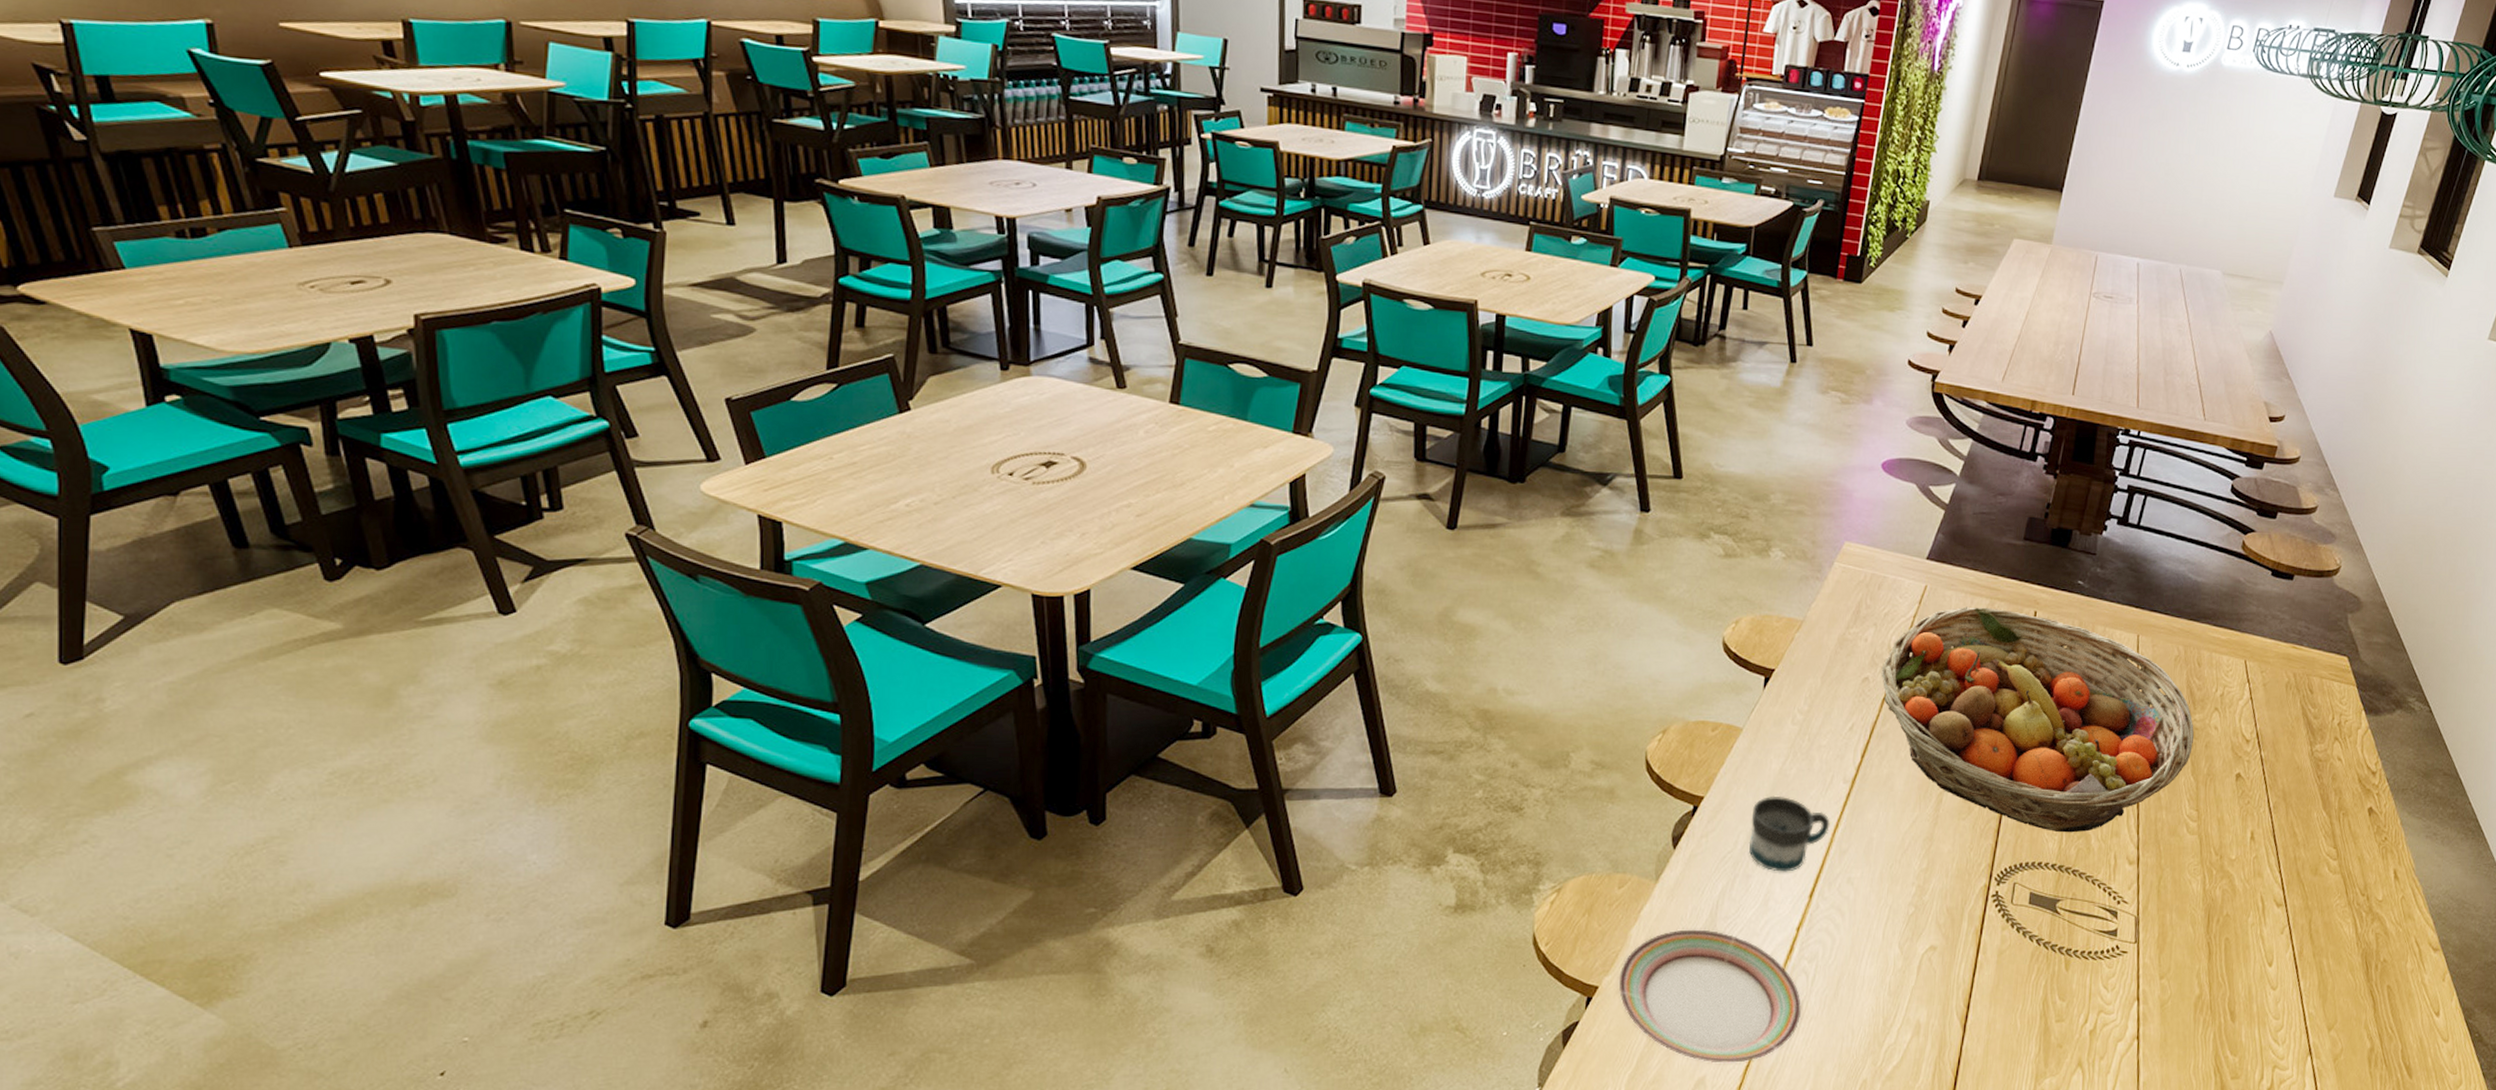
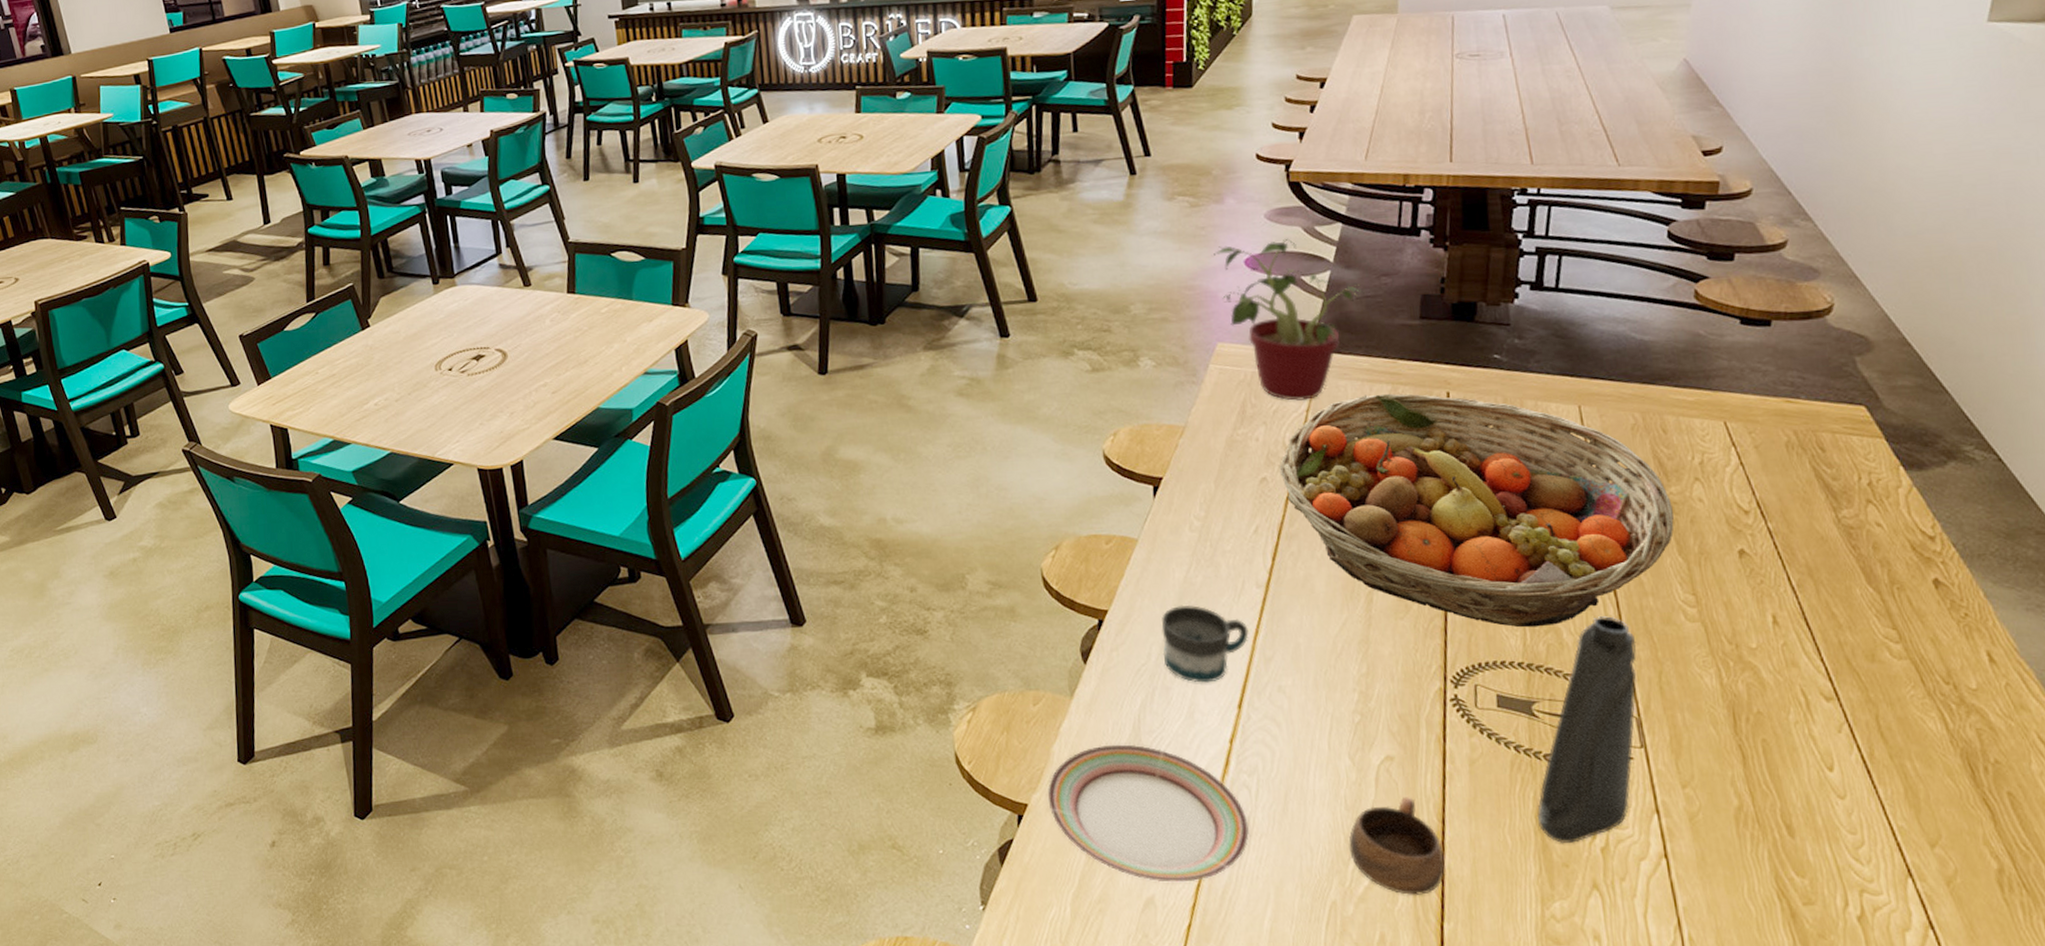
potted plant: none [1855,446,1981,606] -> present [1214,238,1364,401]
cup: none [1885,983,1965,1073] -> present [1349,796,1446,895]
water bottle: none [2044,826,2147,1027] -> present [1536,616,1637,844]

